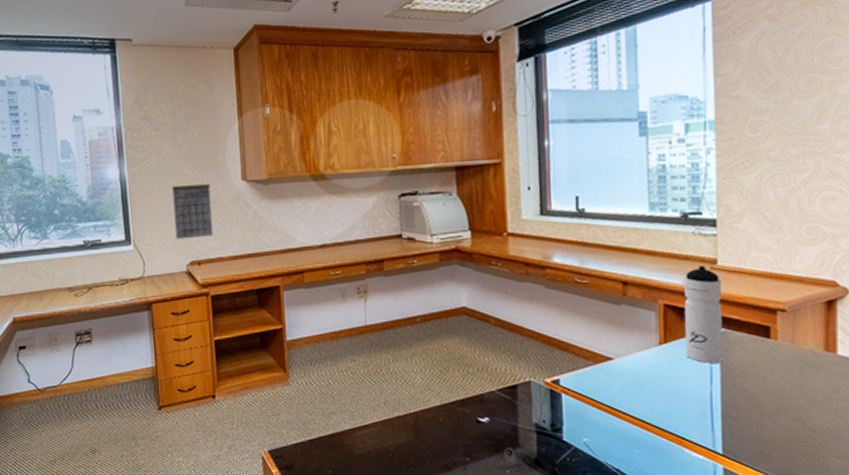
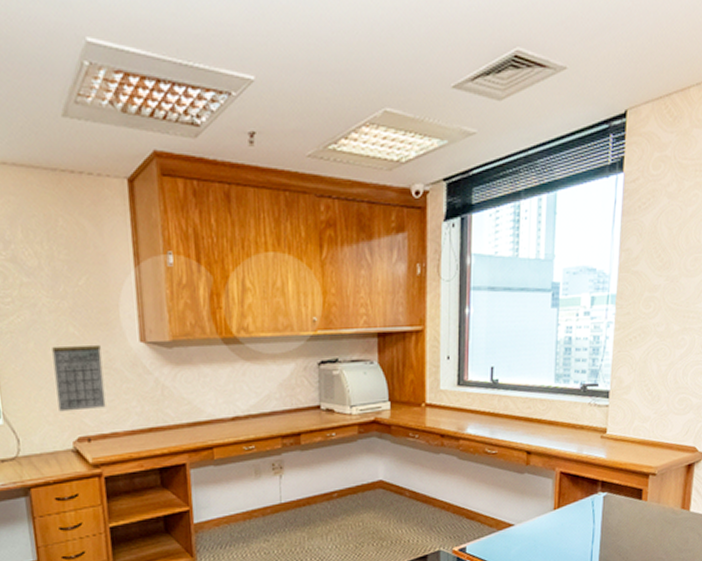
water bottle: present [684,266,723,363] -> none [574,435,609,525]

